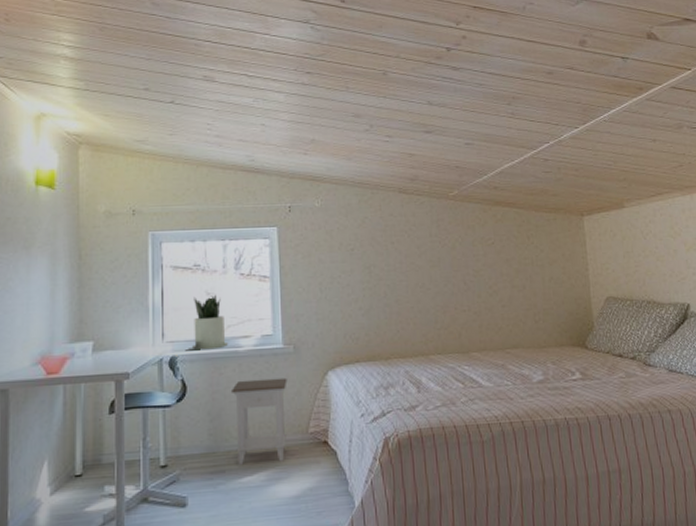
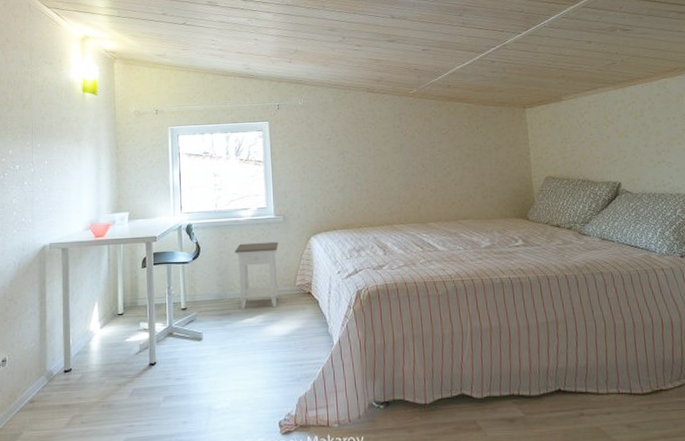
planter: present [191,294,229,351] -> none [203,175,232,220]

